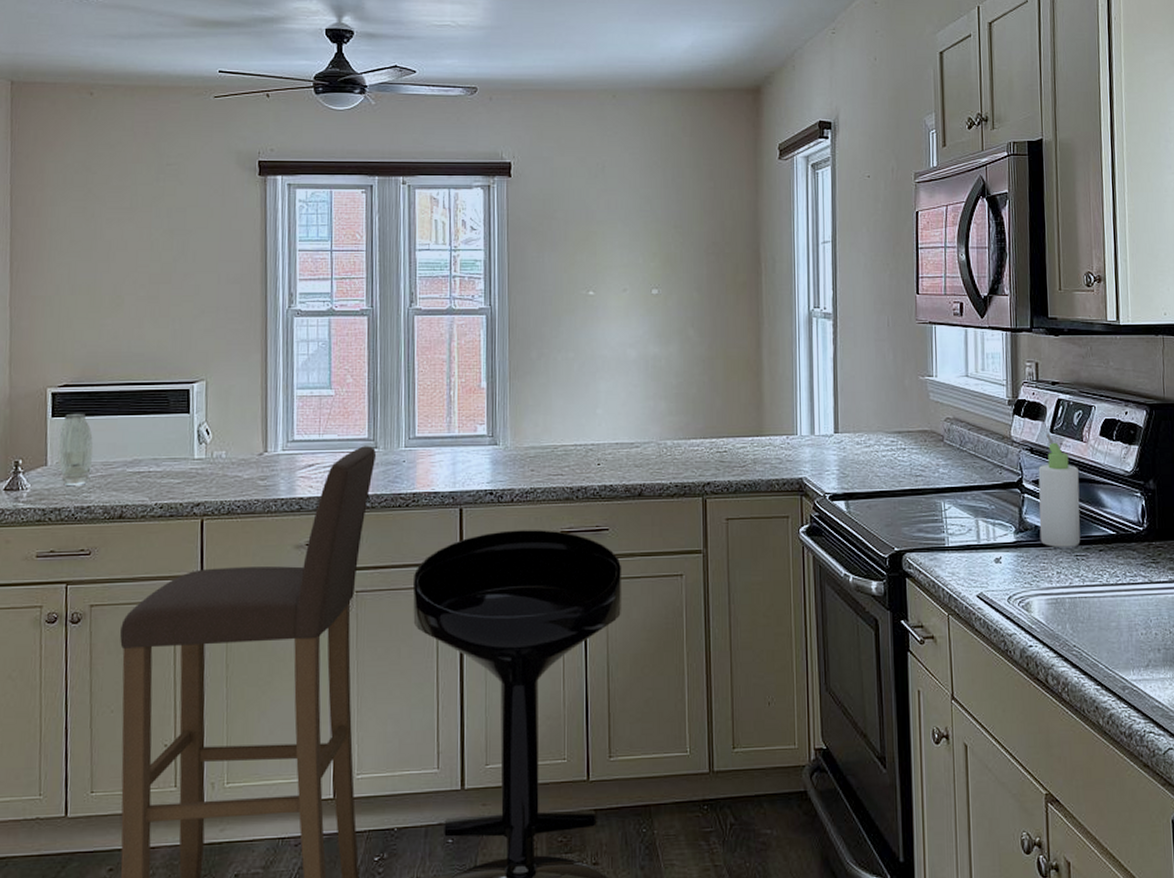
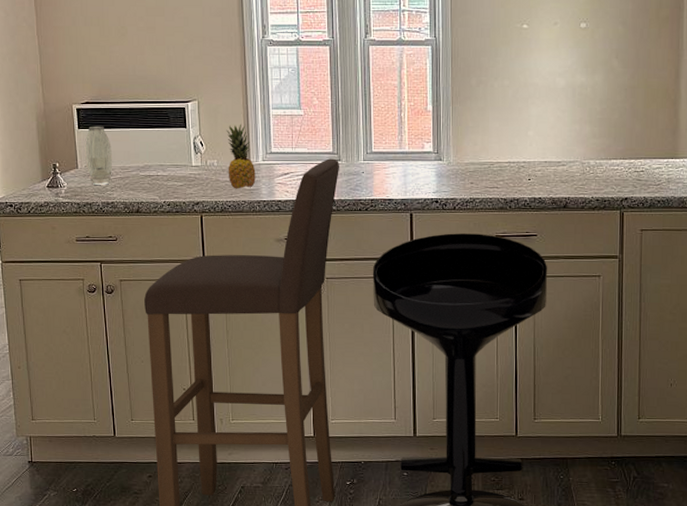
fruit: none [238,407,273,486] -> present [226,124,256,189]

